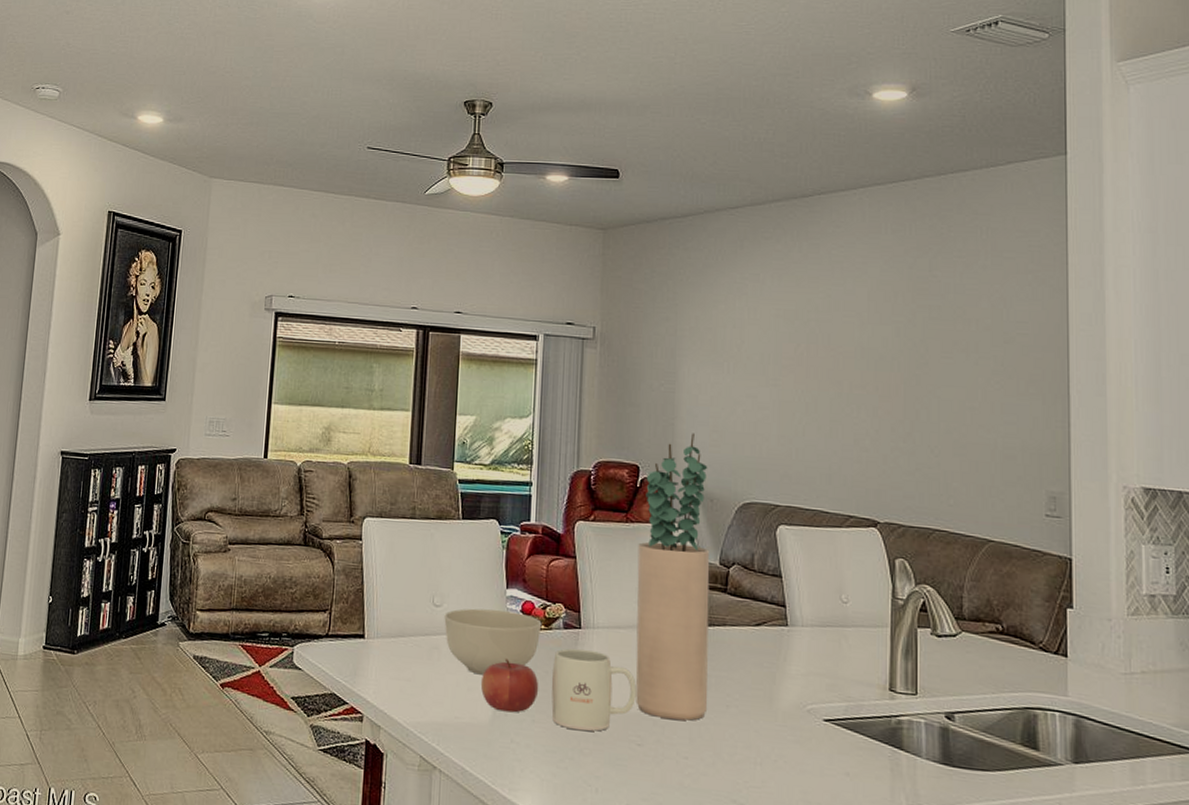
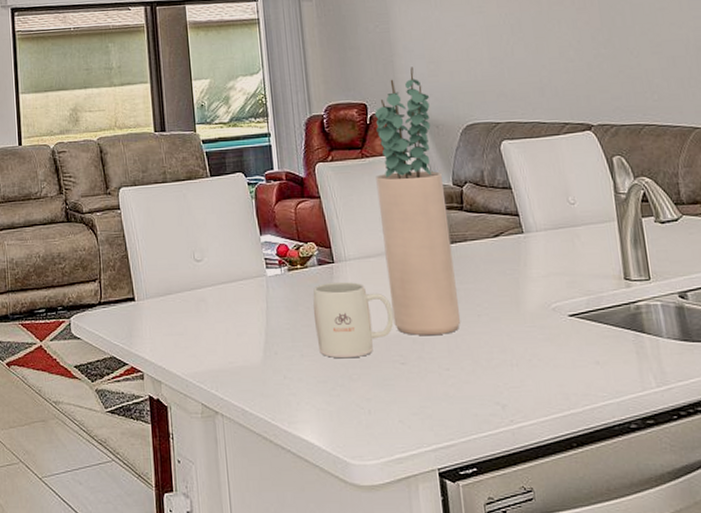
bowl: present [444,608,542,675] -> none [206,256,298,320]
fruit: present [480,658,539,713] -> none [248,301,303,351]

